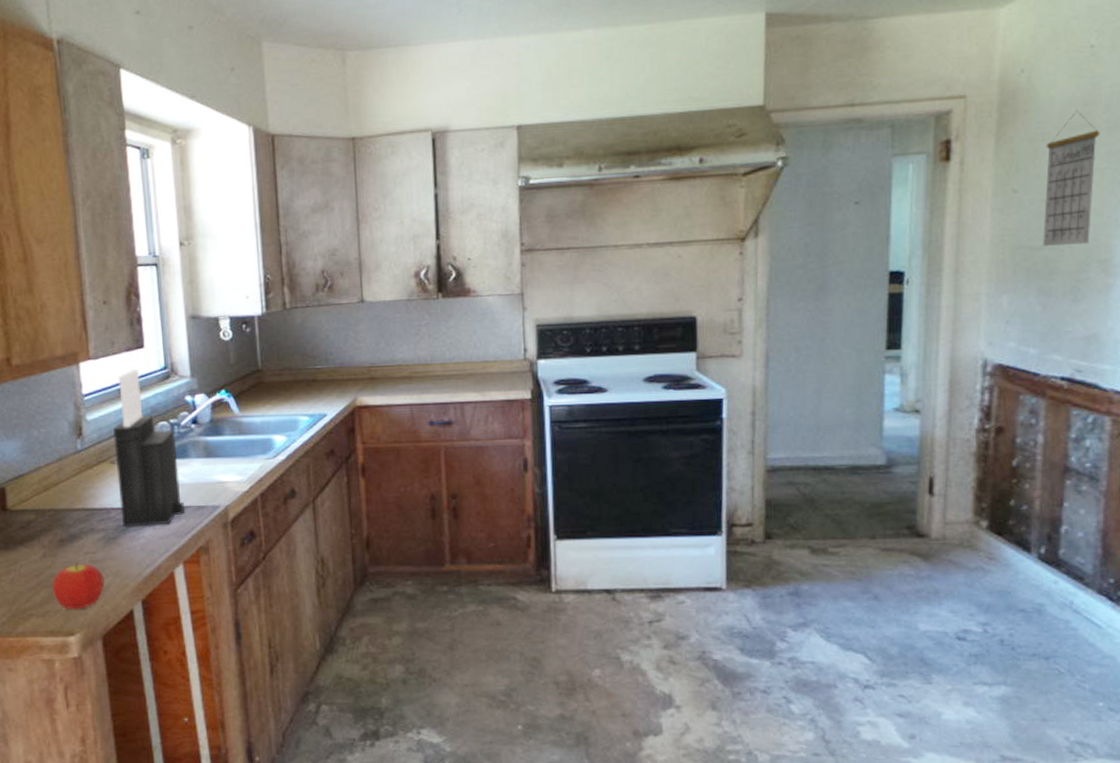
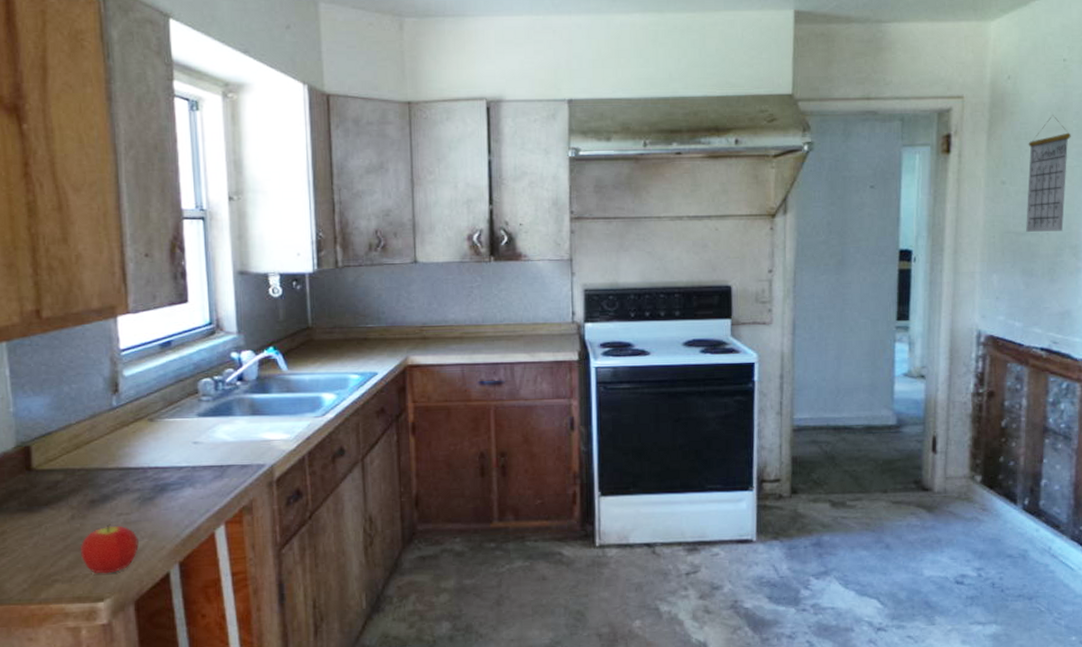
knife block: present [113,369,185,528] -> none [152,324,227,487]

